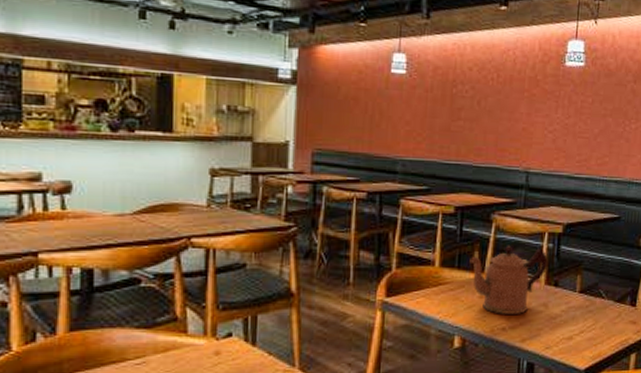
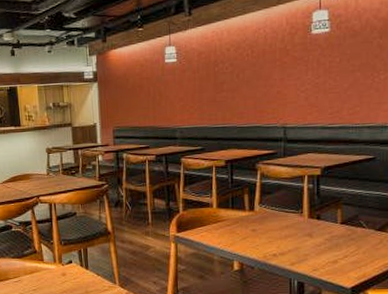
coffeepot: present [469,245,549,314] -> none [241,187,310,243]

